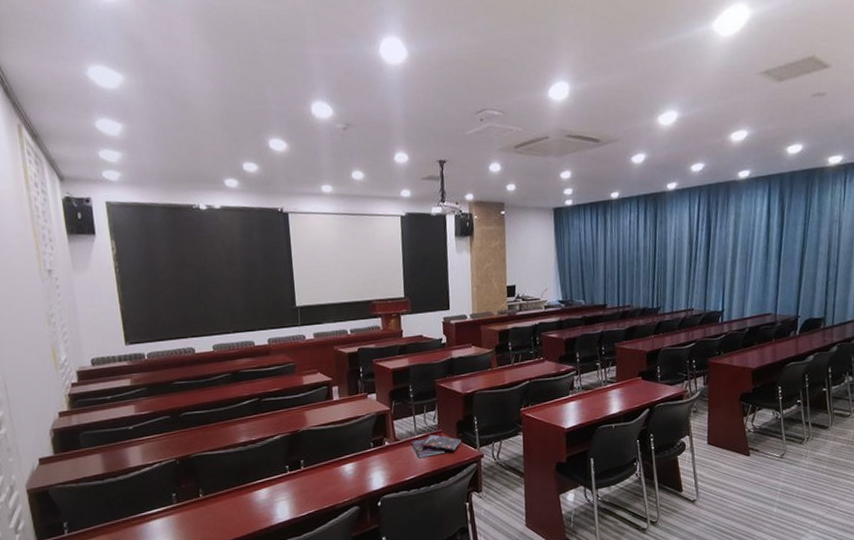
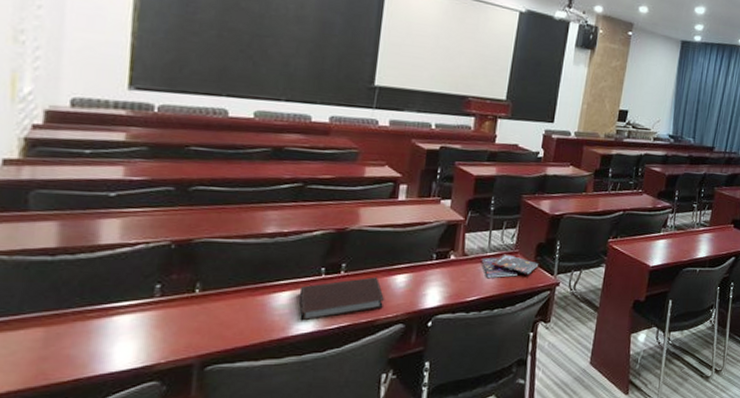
notebook: none [273,468,339,512] -> present [299,277,384,321]

